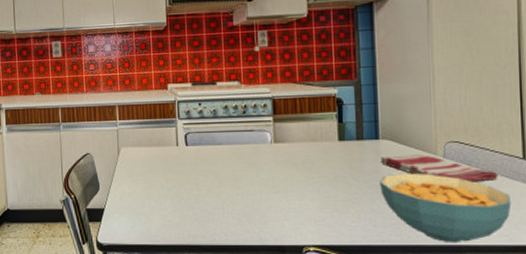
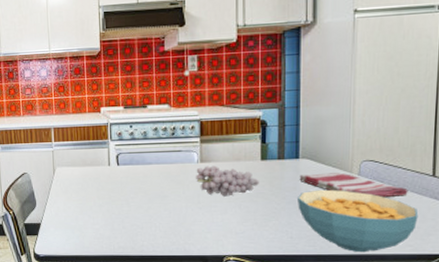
fruit: none [270,146,338,180] -> present [196,165,259,197]

